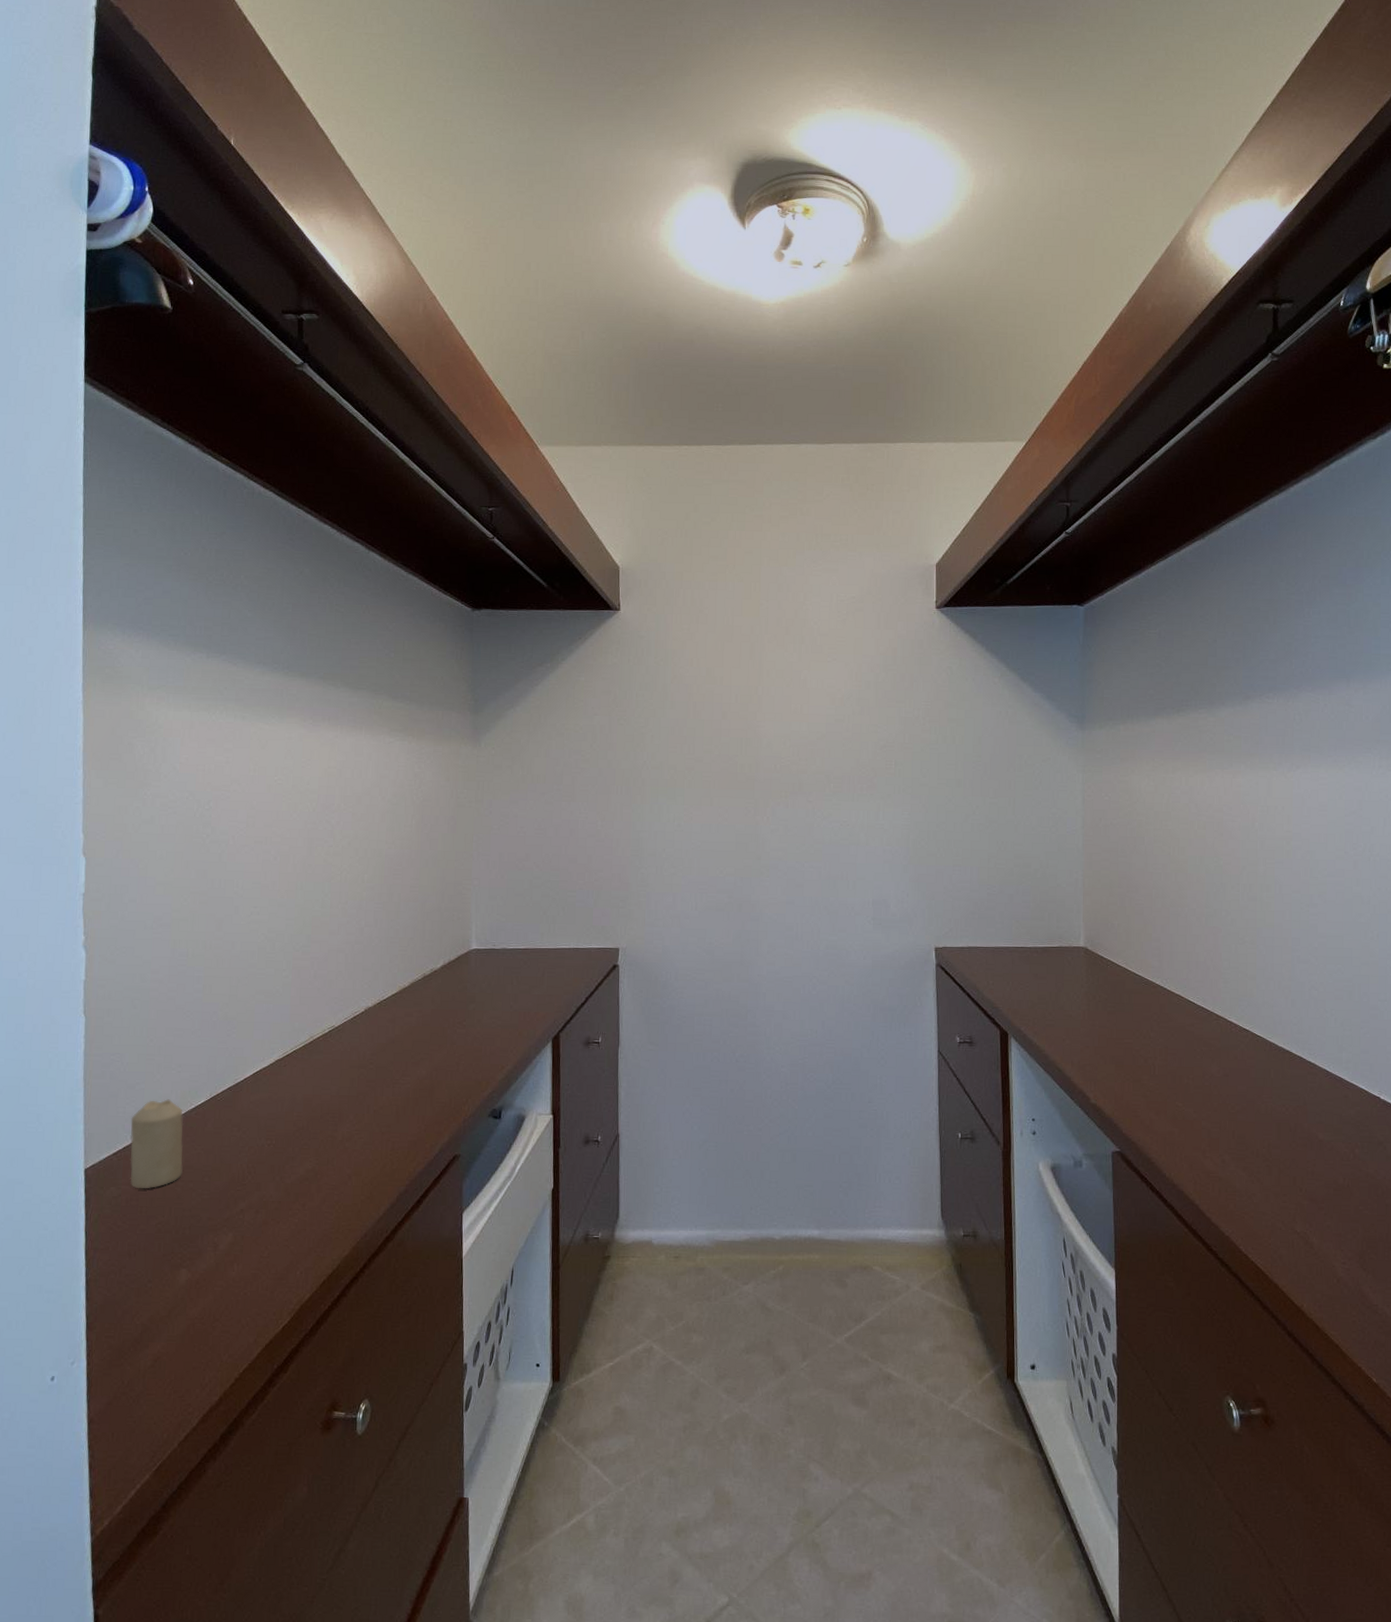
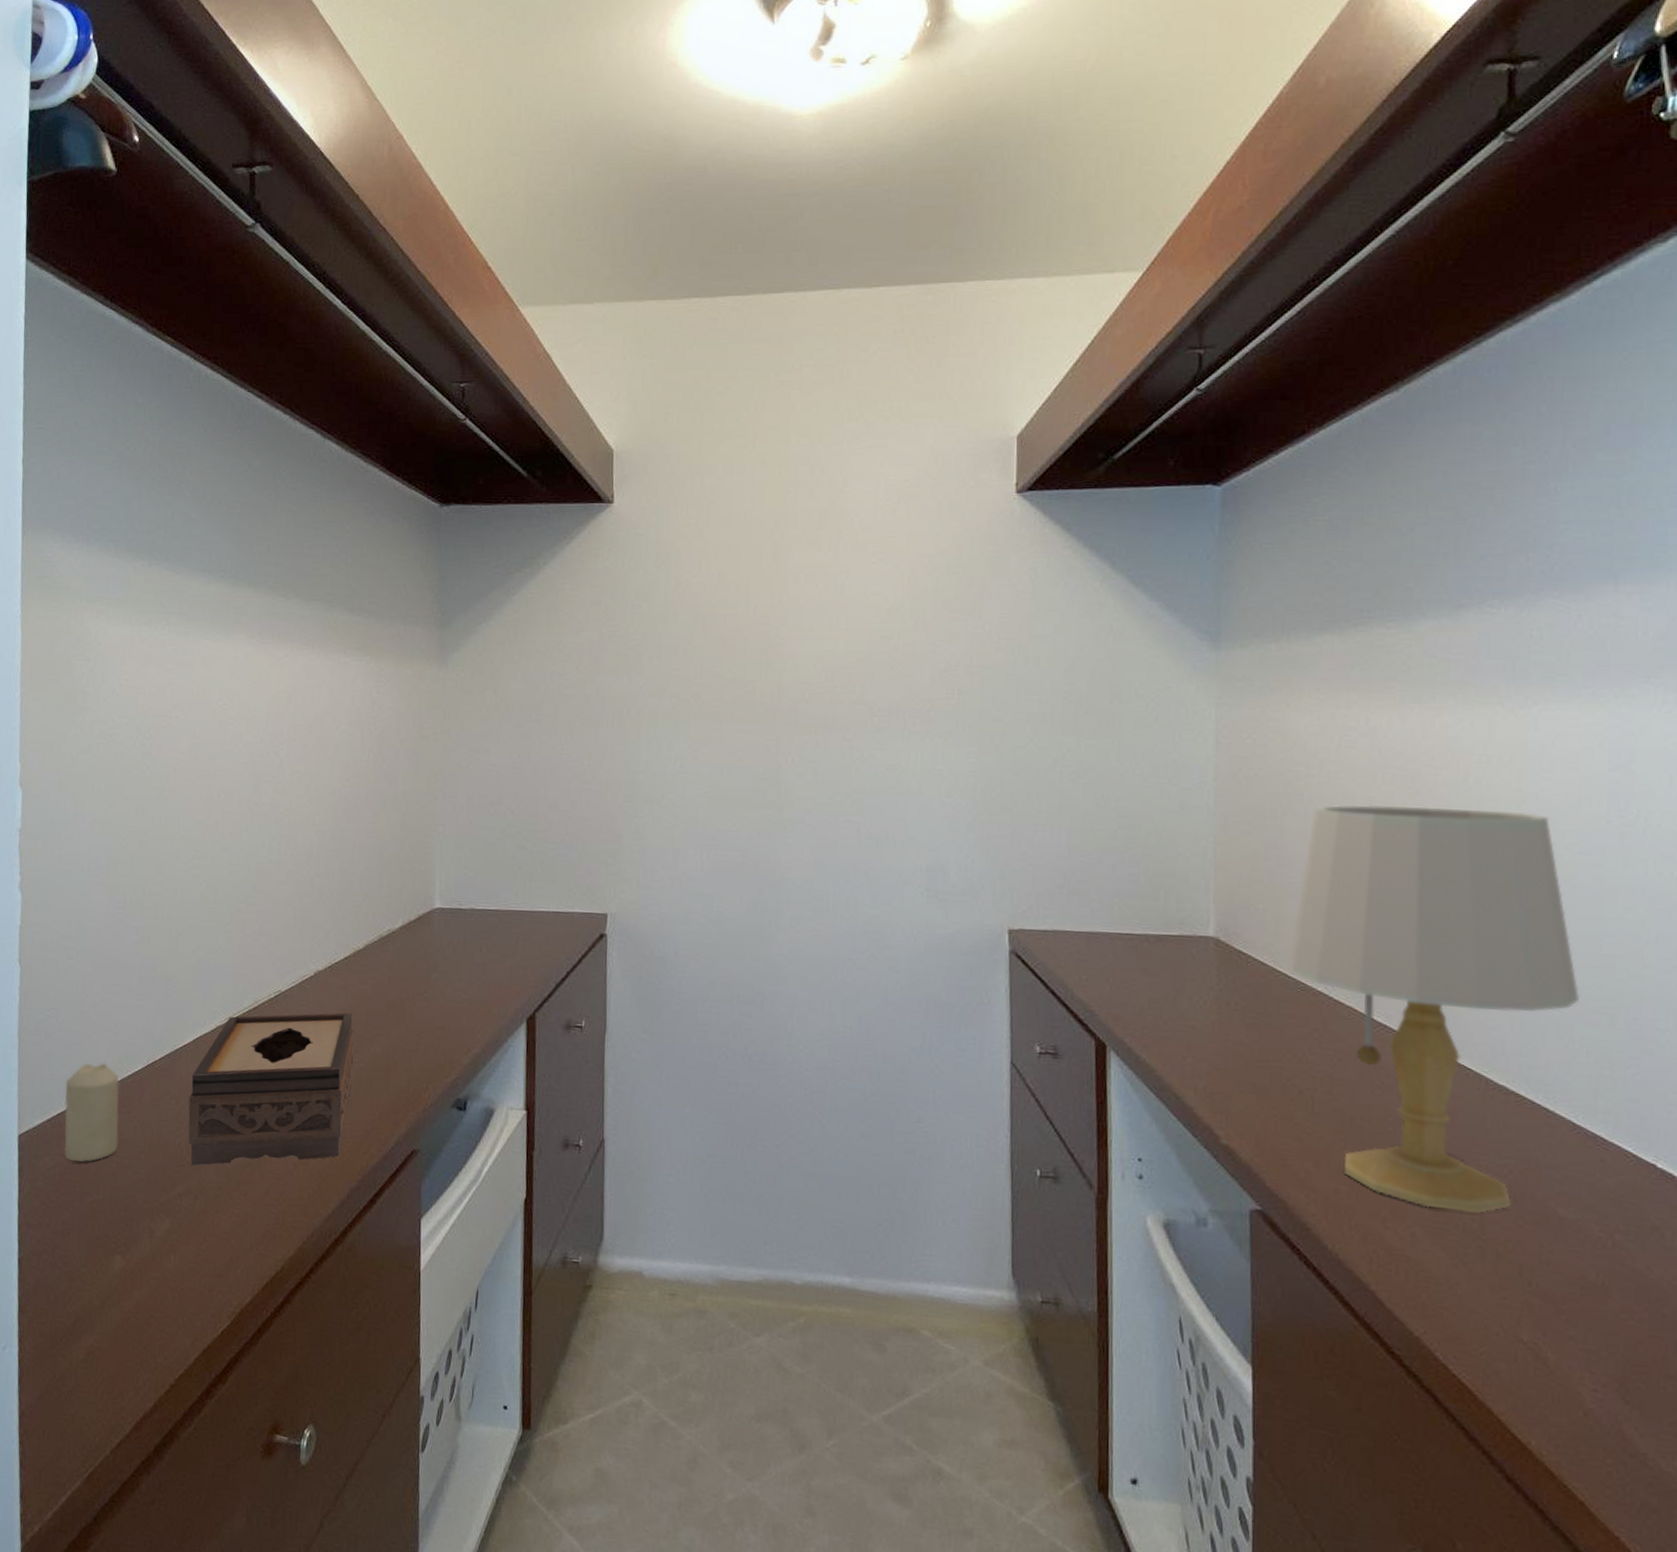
tissue box: none [249,1041,402,1184] -> present [188,1012,355,1166]
table lamp: none [1136,844,1330,1141] -> present [1289,804,1581,1213]

